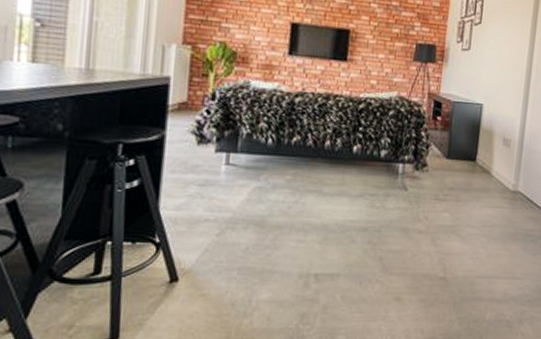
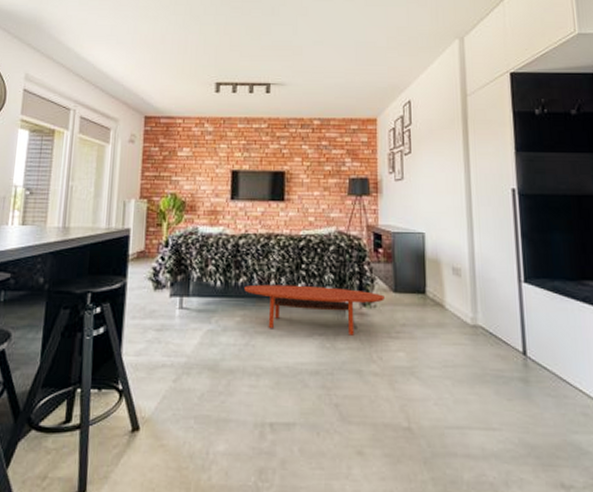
coffee table: none [297,144,437,197] -> present [244,284,384,336]

